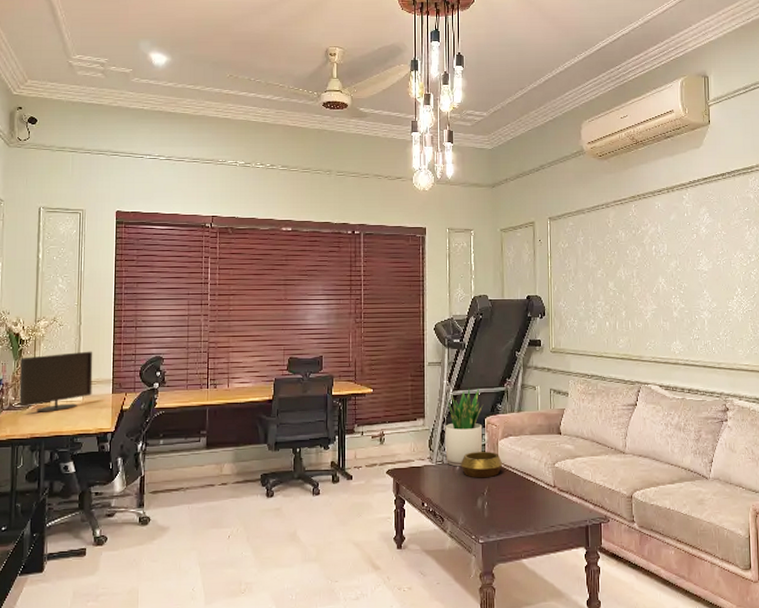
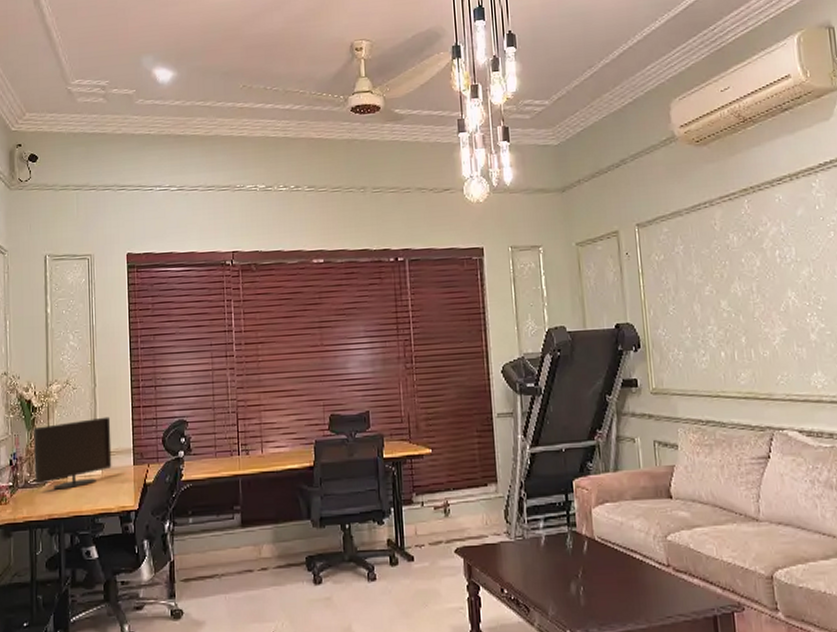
planter: present [445,388,484,467] -> none [523,442,572,543]
decorative bowl: present [461,452,503,478] -> none [546,523,600,557]

